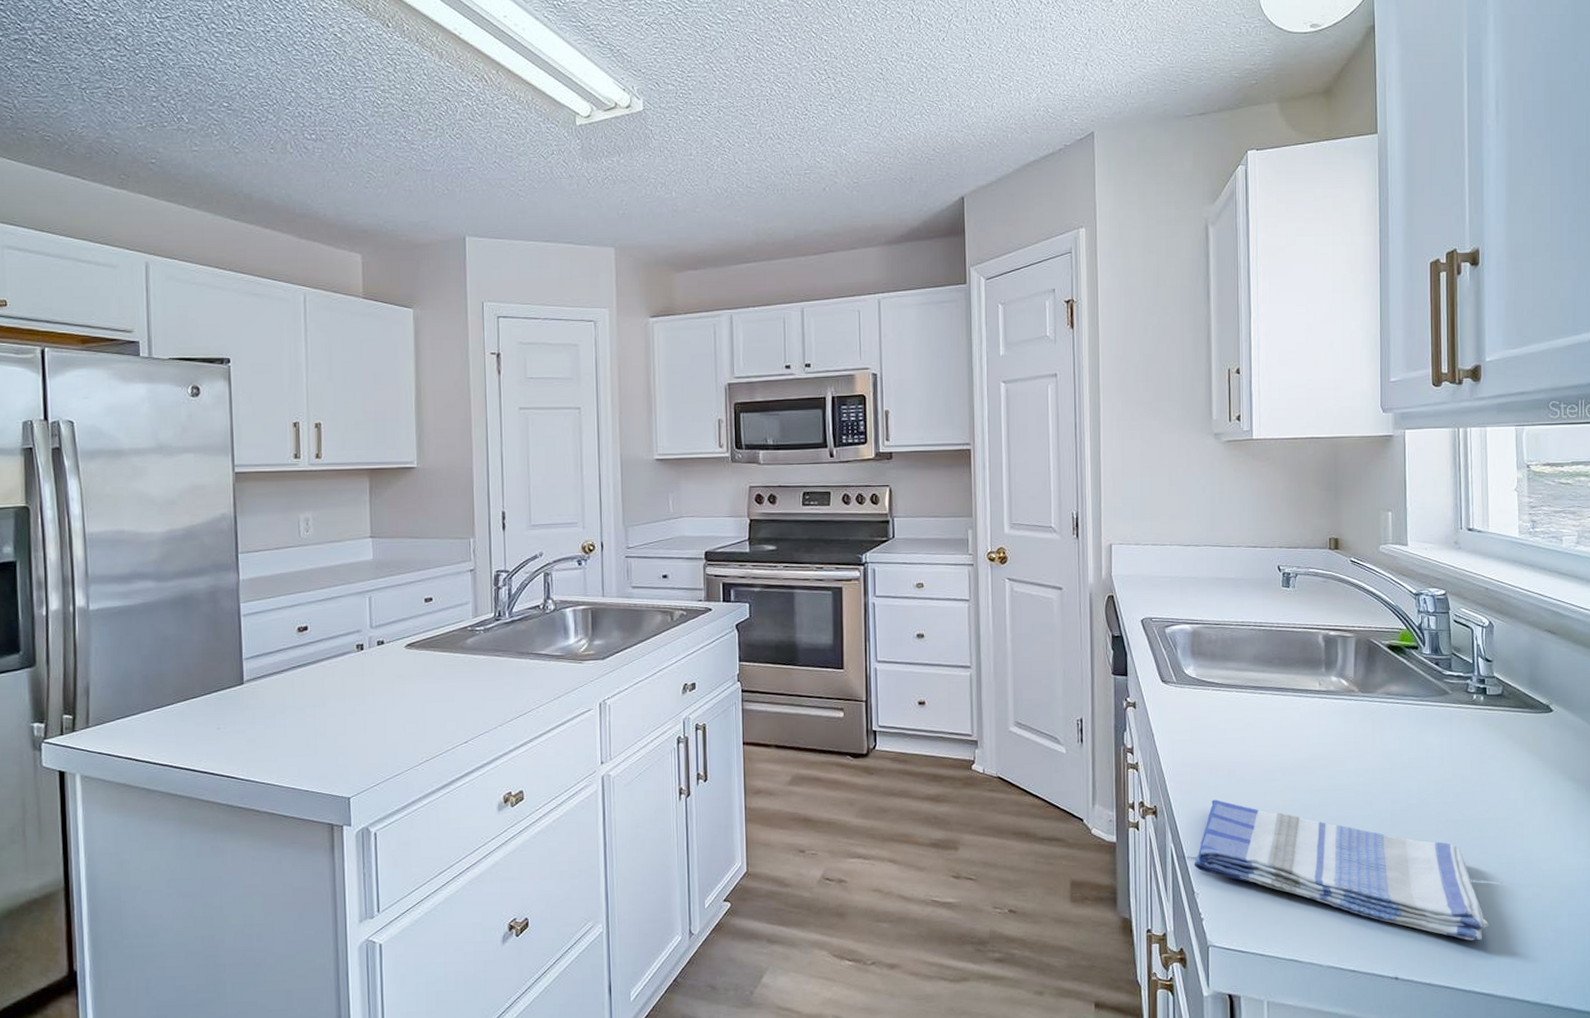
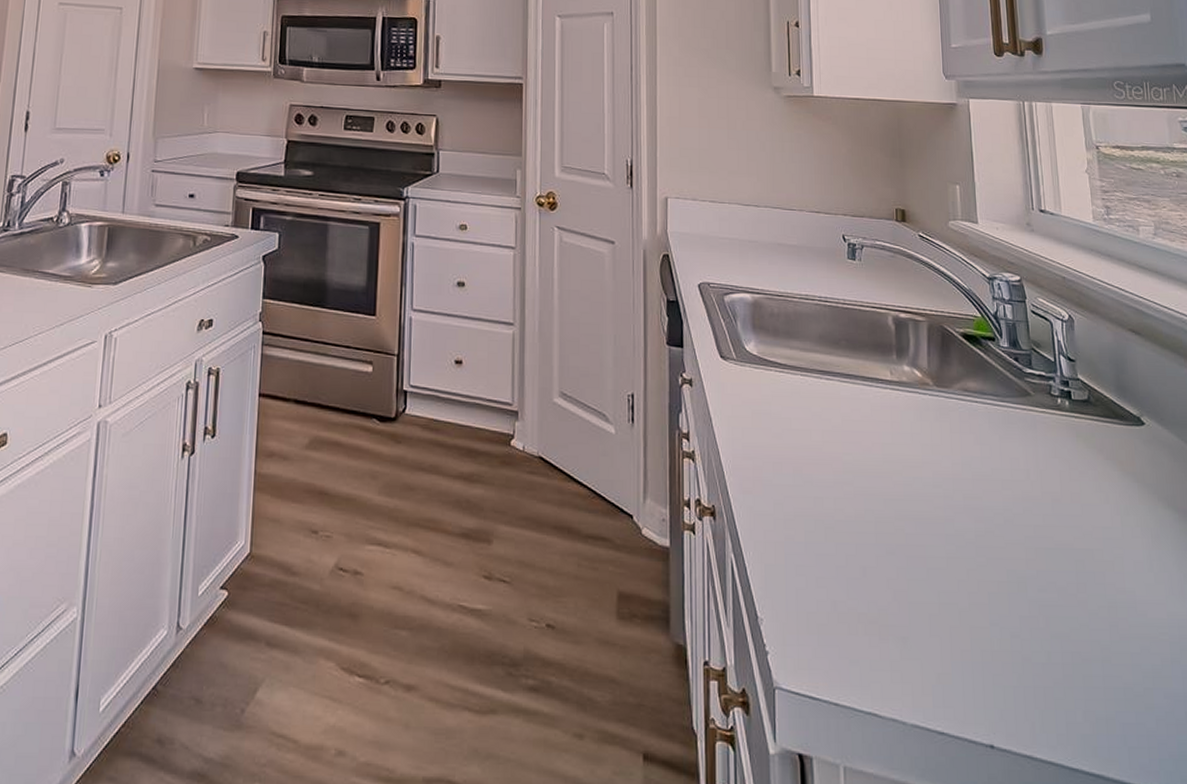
dish towel: present [1194,799,1489,940] -> none [757,502,1093,703]

